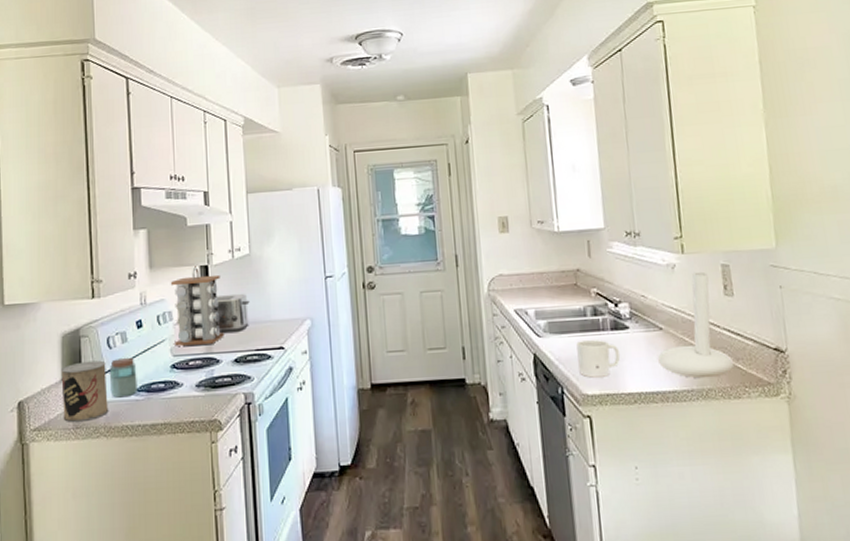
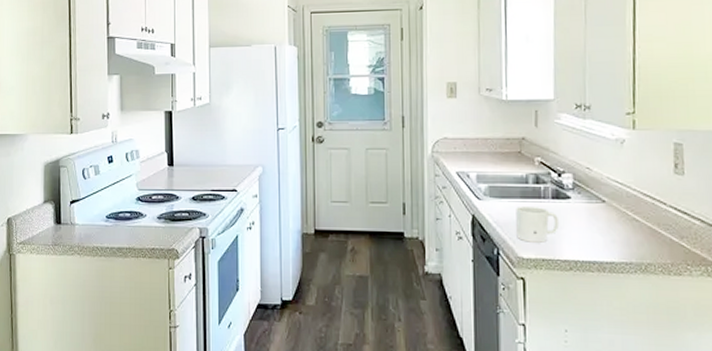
tin can: present [61,360,108,422] -> none [43,188,82,240]
peanut butter: present [110,358,137,398] -> none [84,189,107,222]
spice rack: present [171,267,224,347] -> none [139,112,184,183]
toaster: present [216,294,250,334] -> none [177,139,208,174]
paper towel holder: present [658,271,735,379] -> none [598,148,678,253]

